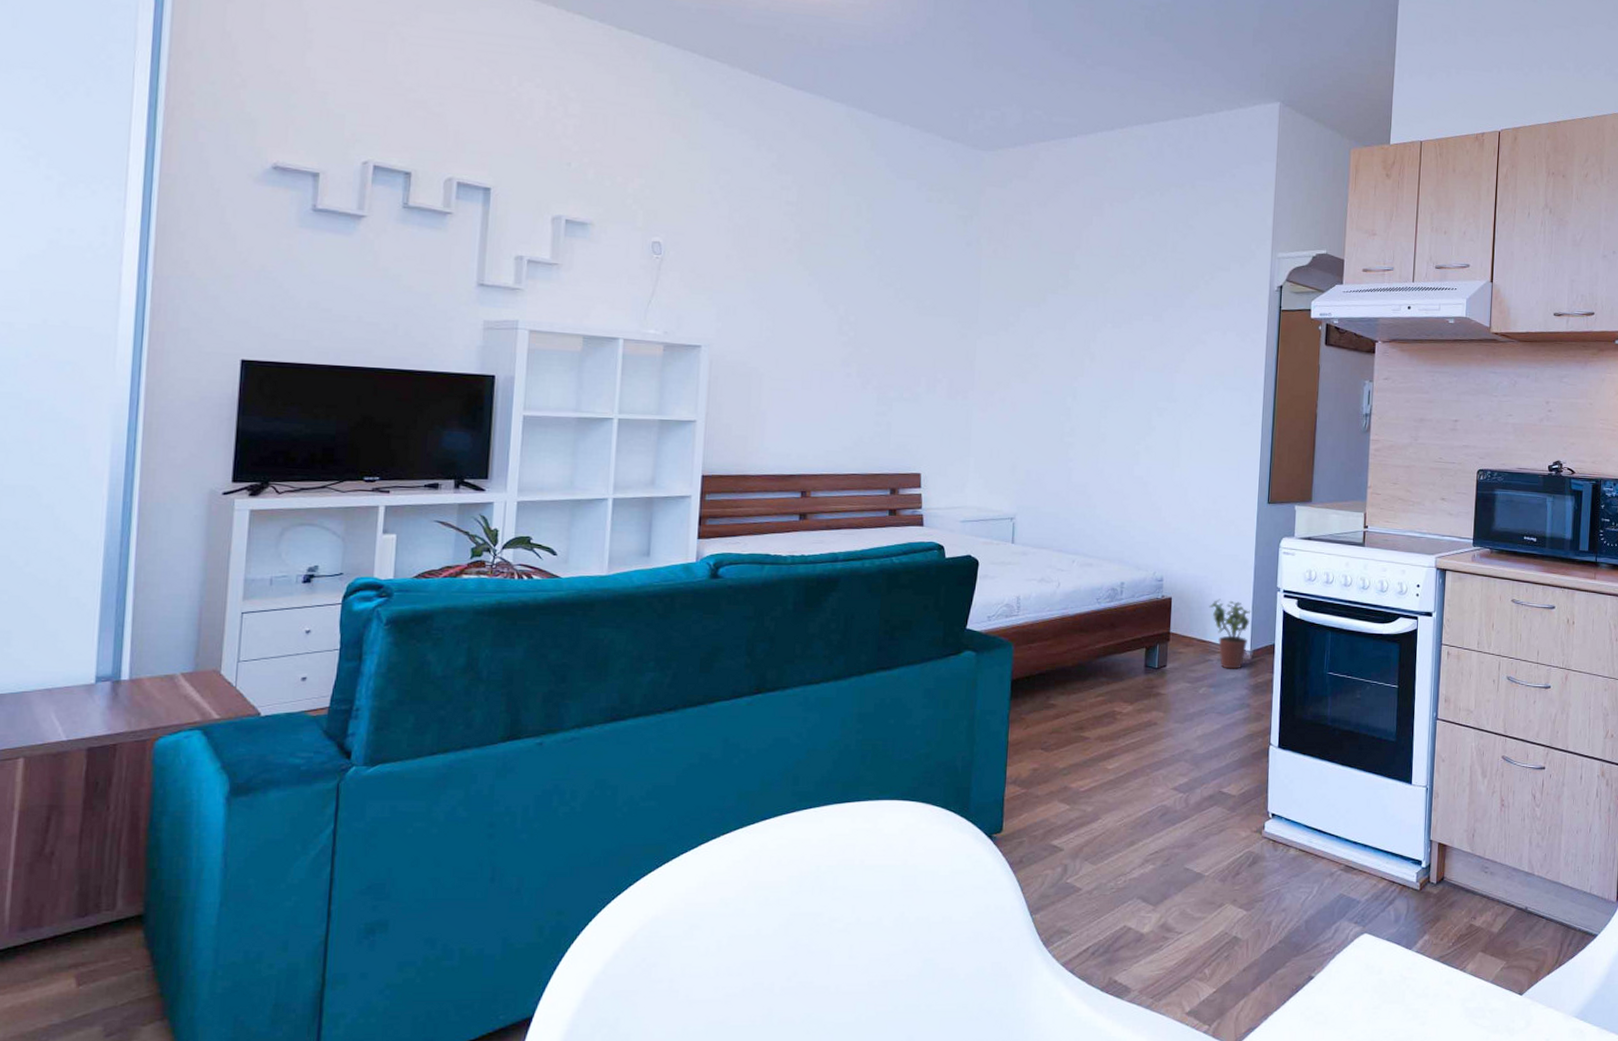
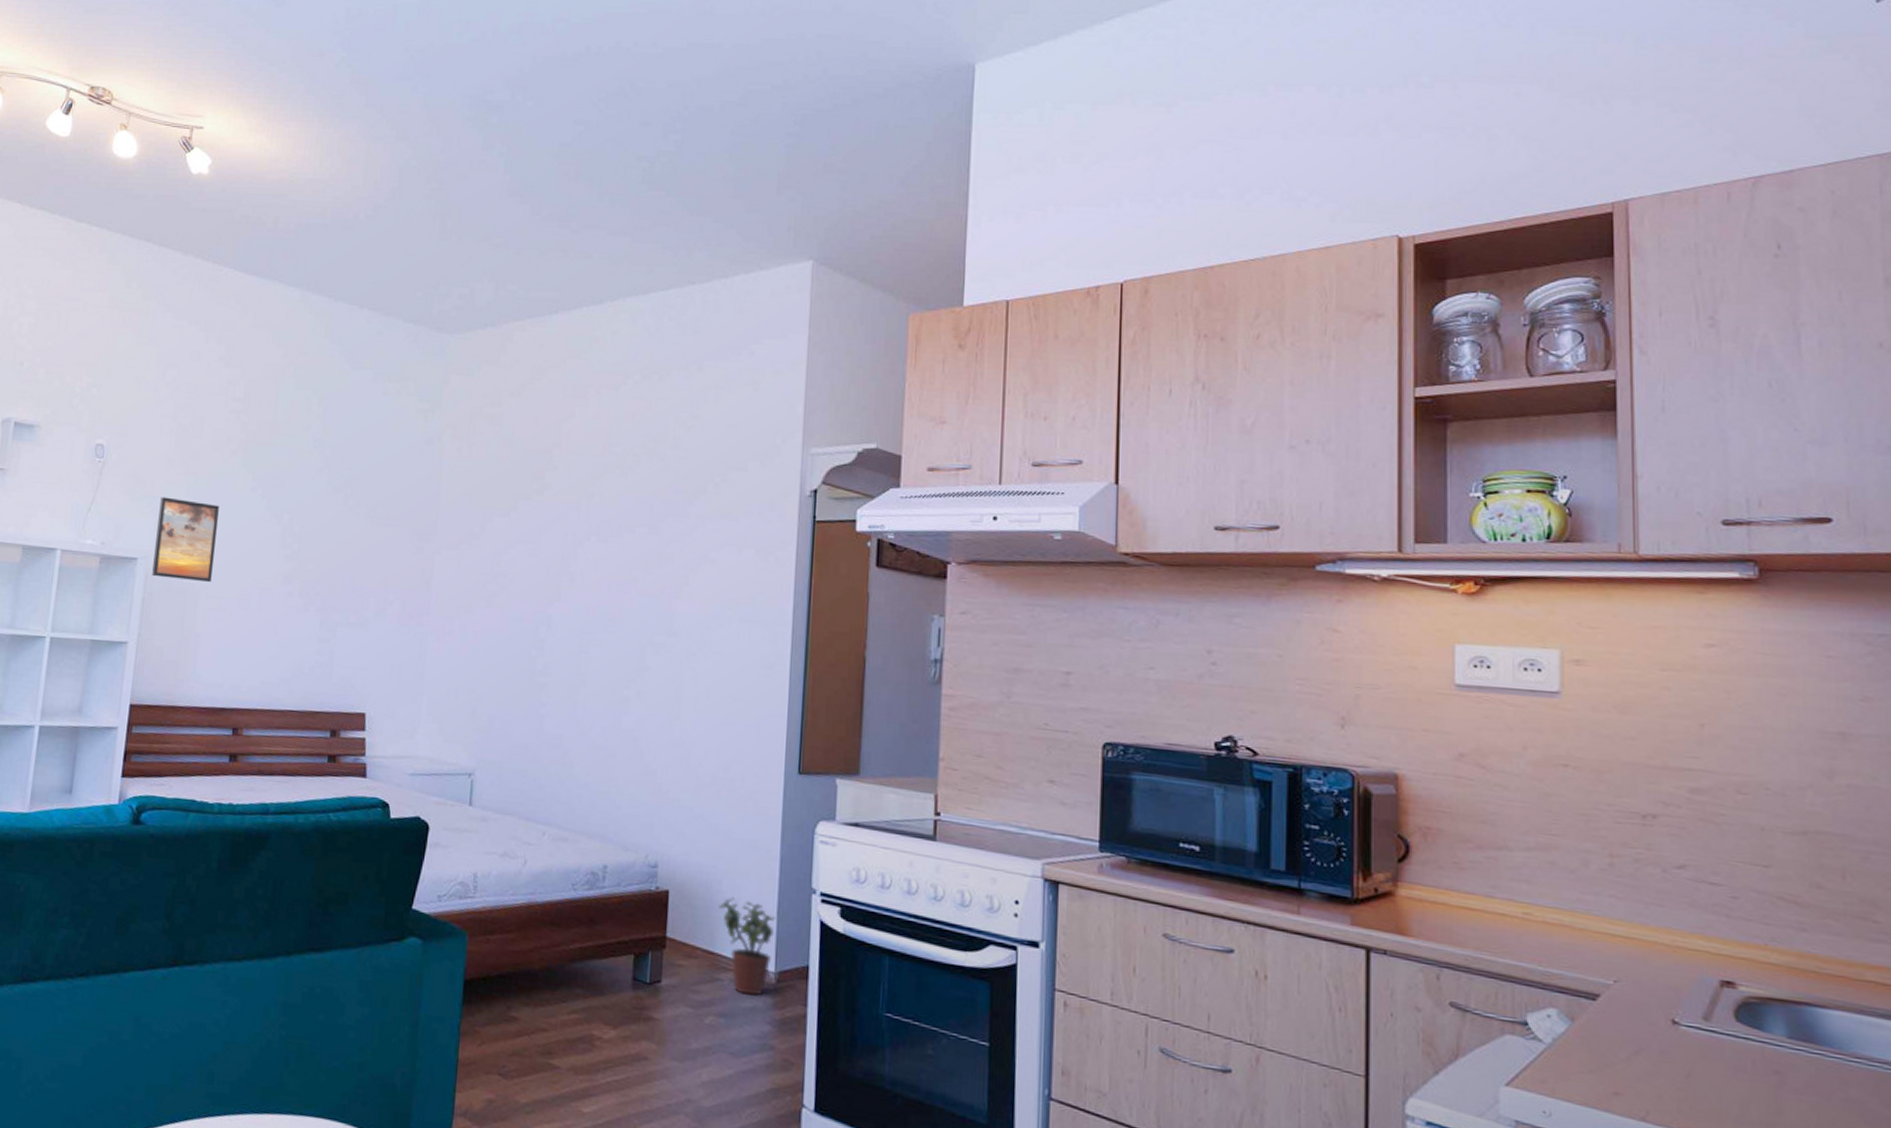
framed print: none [716,290,778,367] -> present [152,496,219,583]

